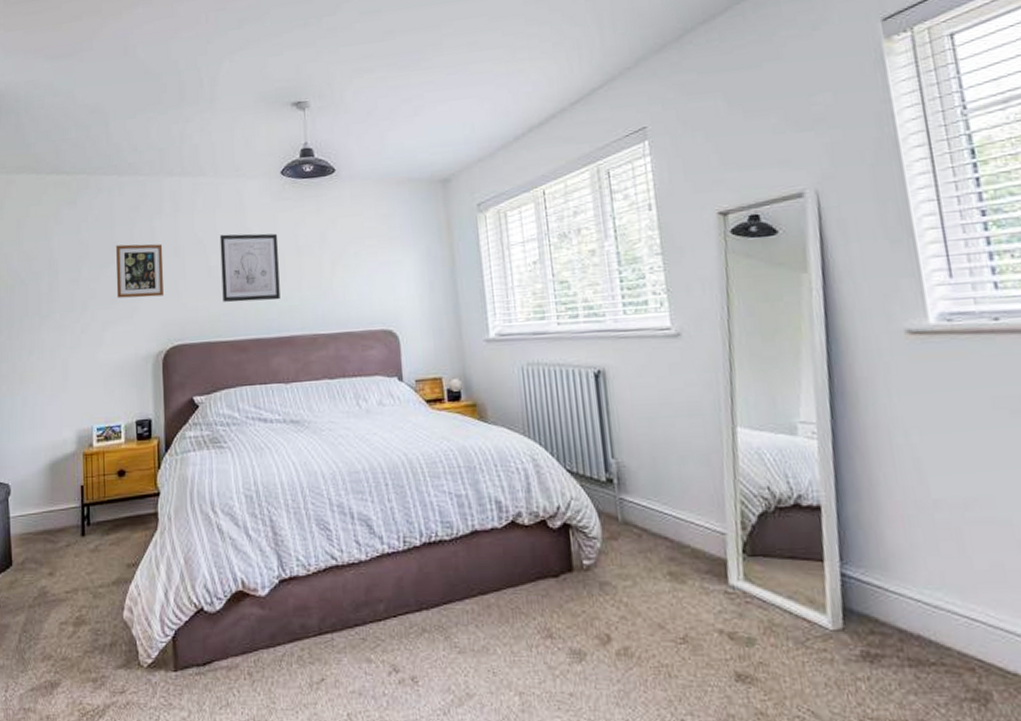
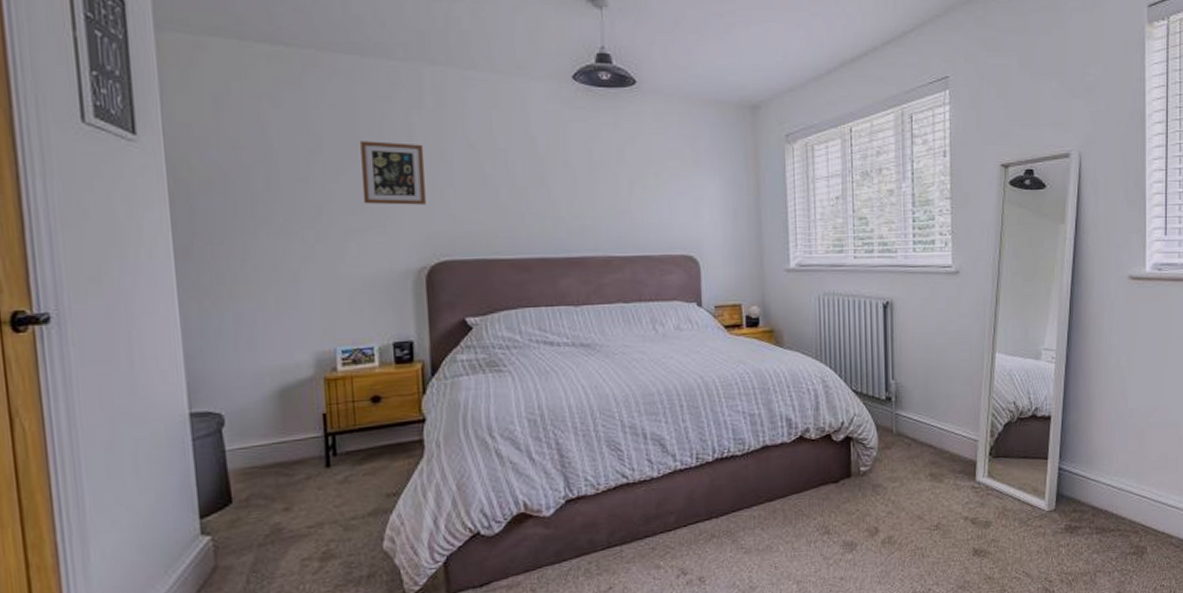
wall art: present [219,233,281,302] -> none [497,140,570,218]

